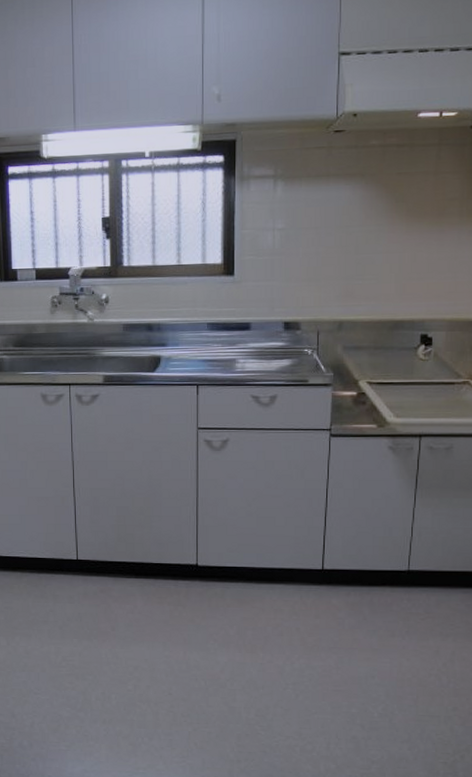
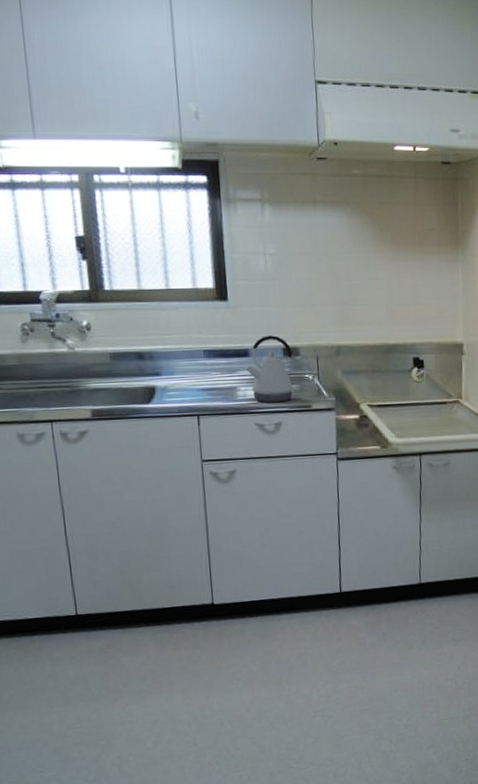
kettle: none [245,309,294,376] -> present [245,335,296,403]

